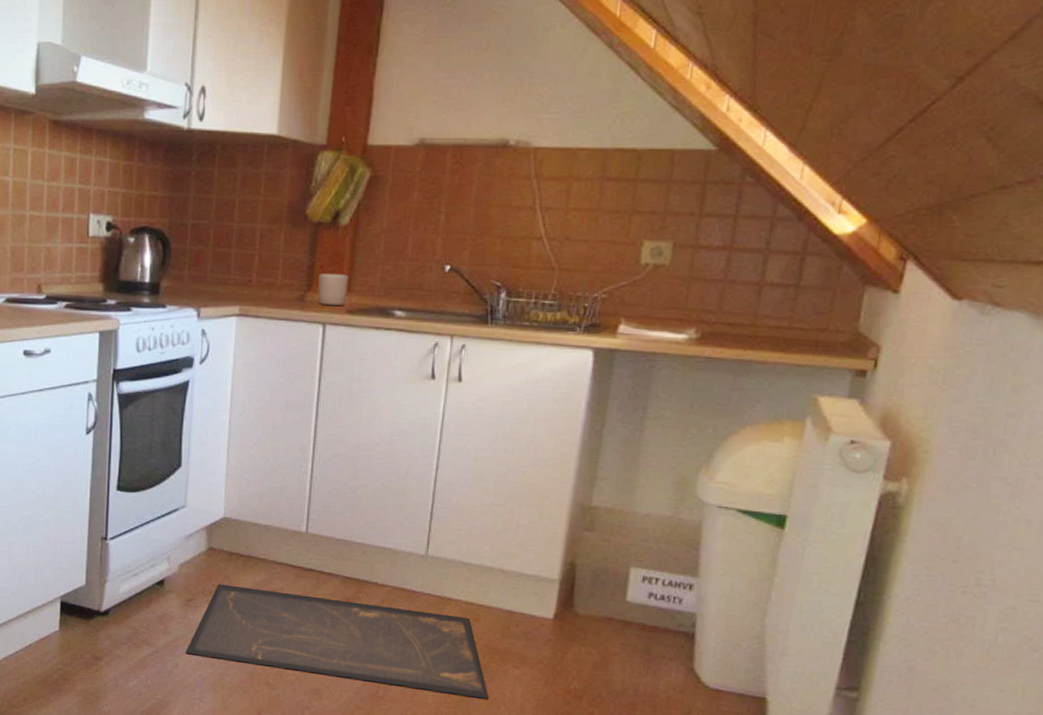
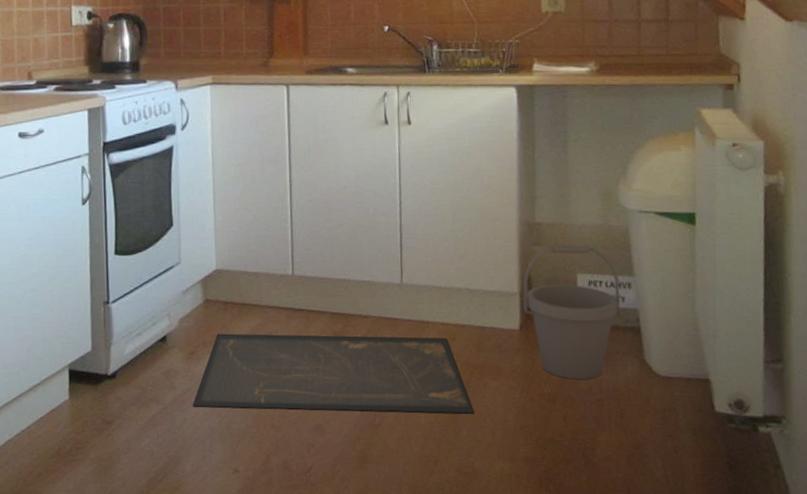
mug: present [318,274,349,306] -> none [278,40,305,69]
bucket: none [561,533,680,681] -> present [523,245,620,380]

